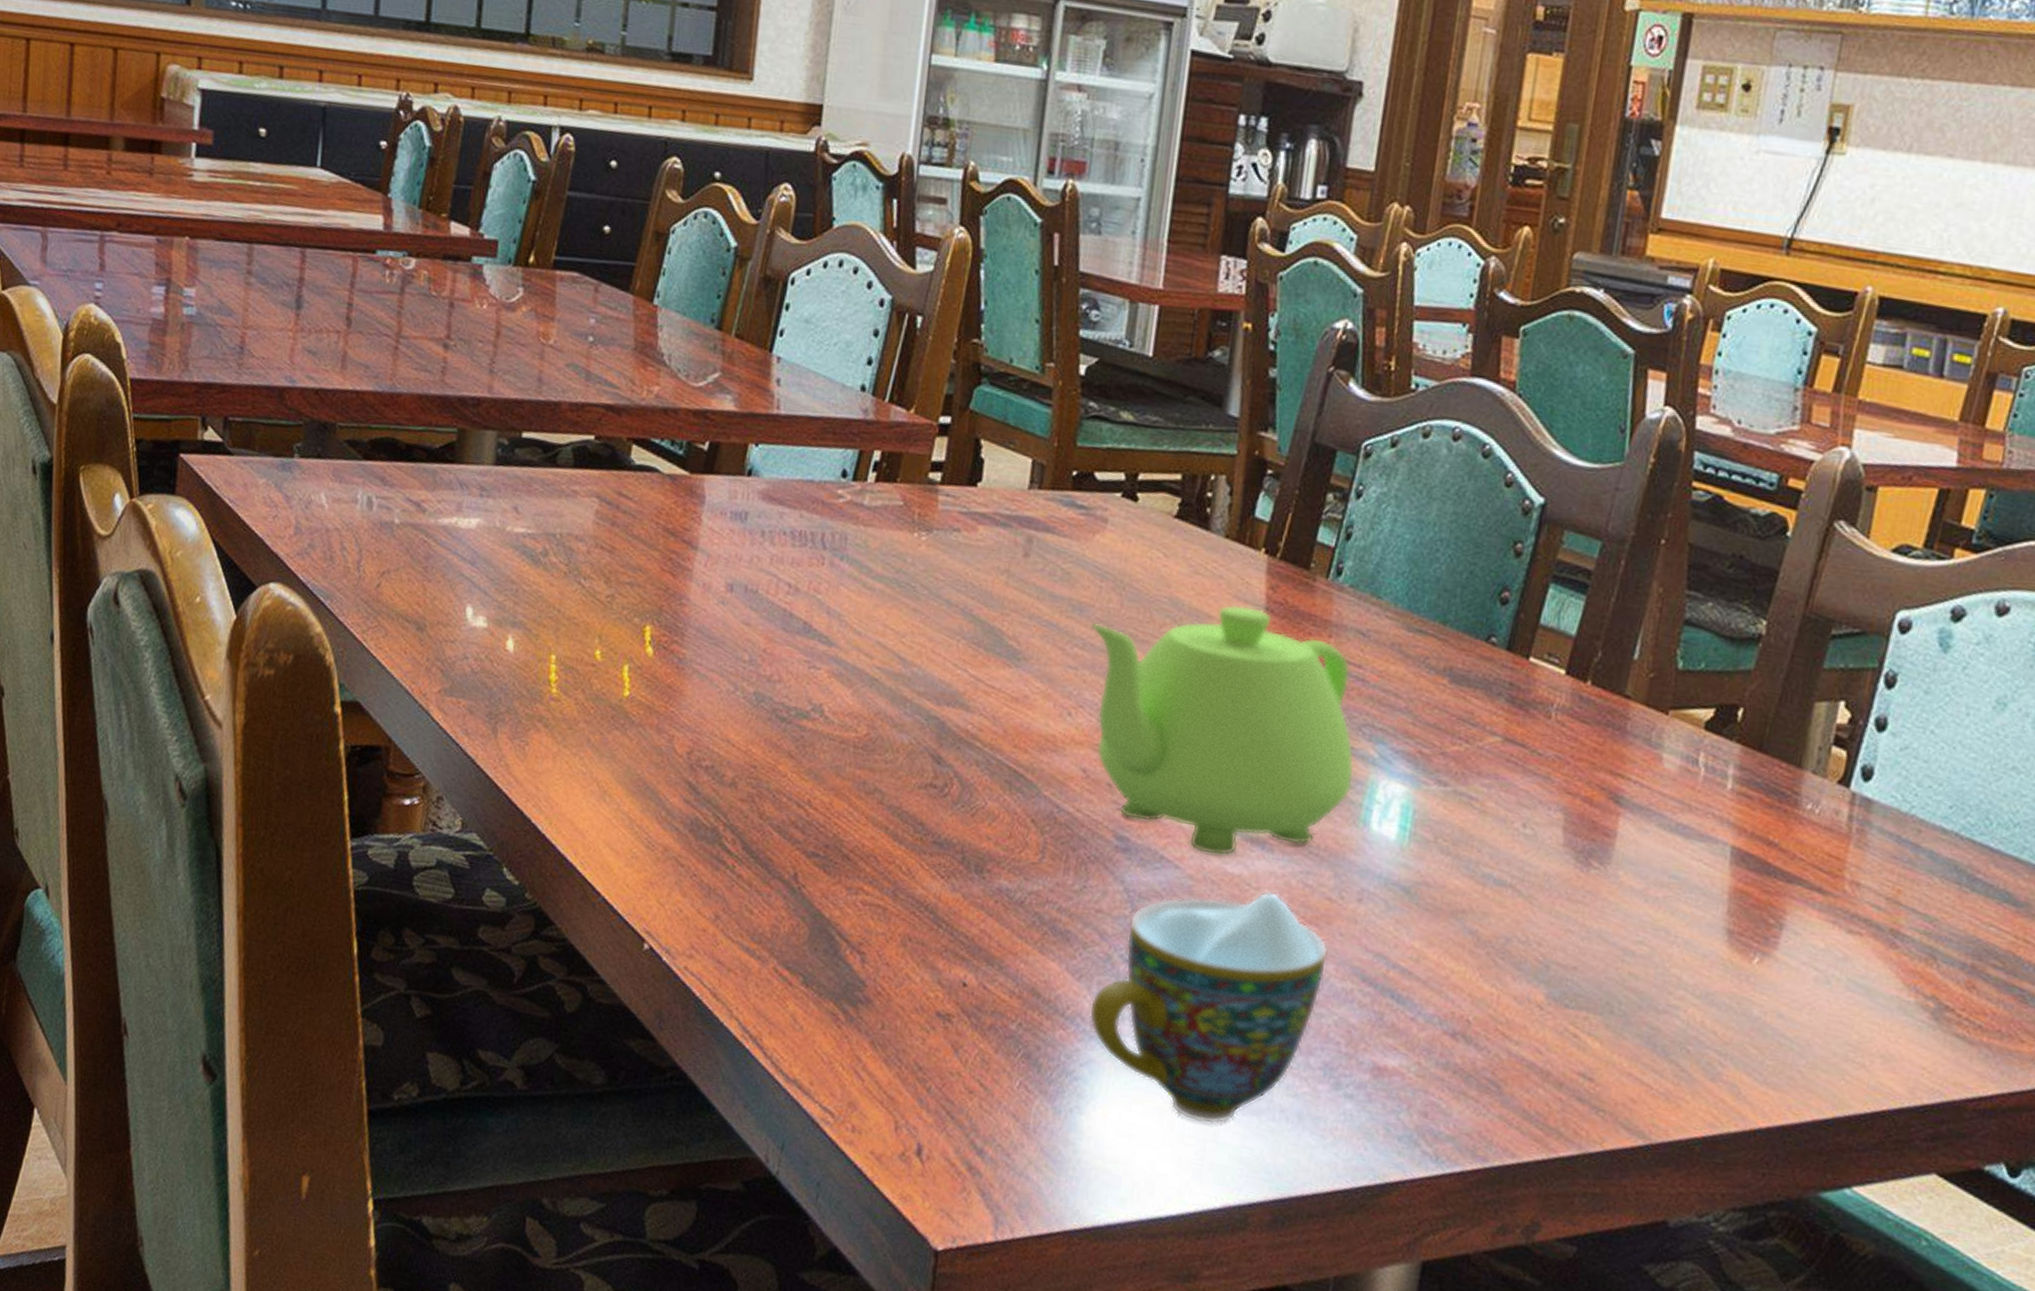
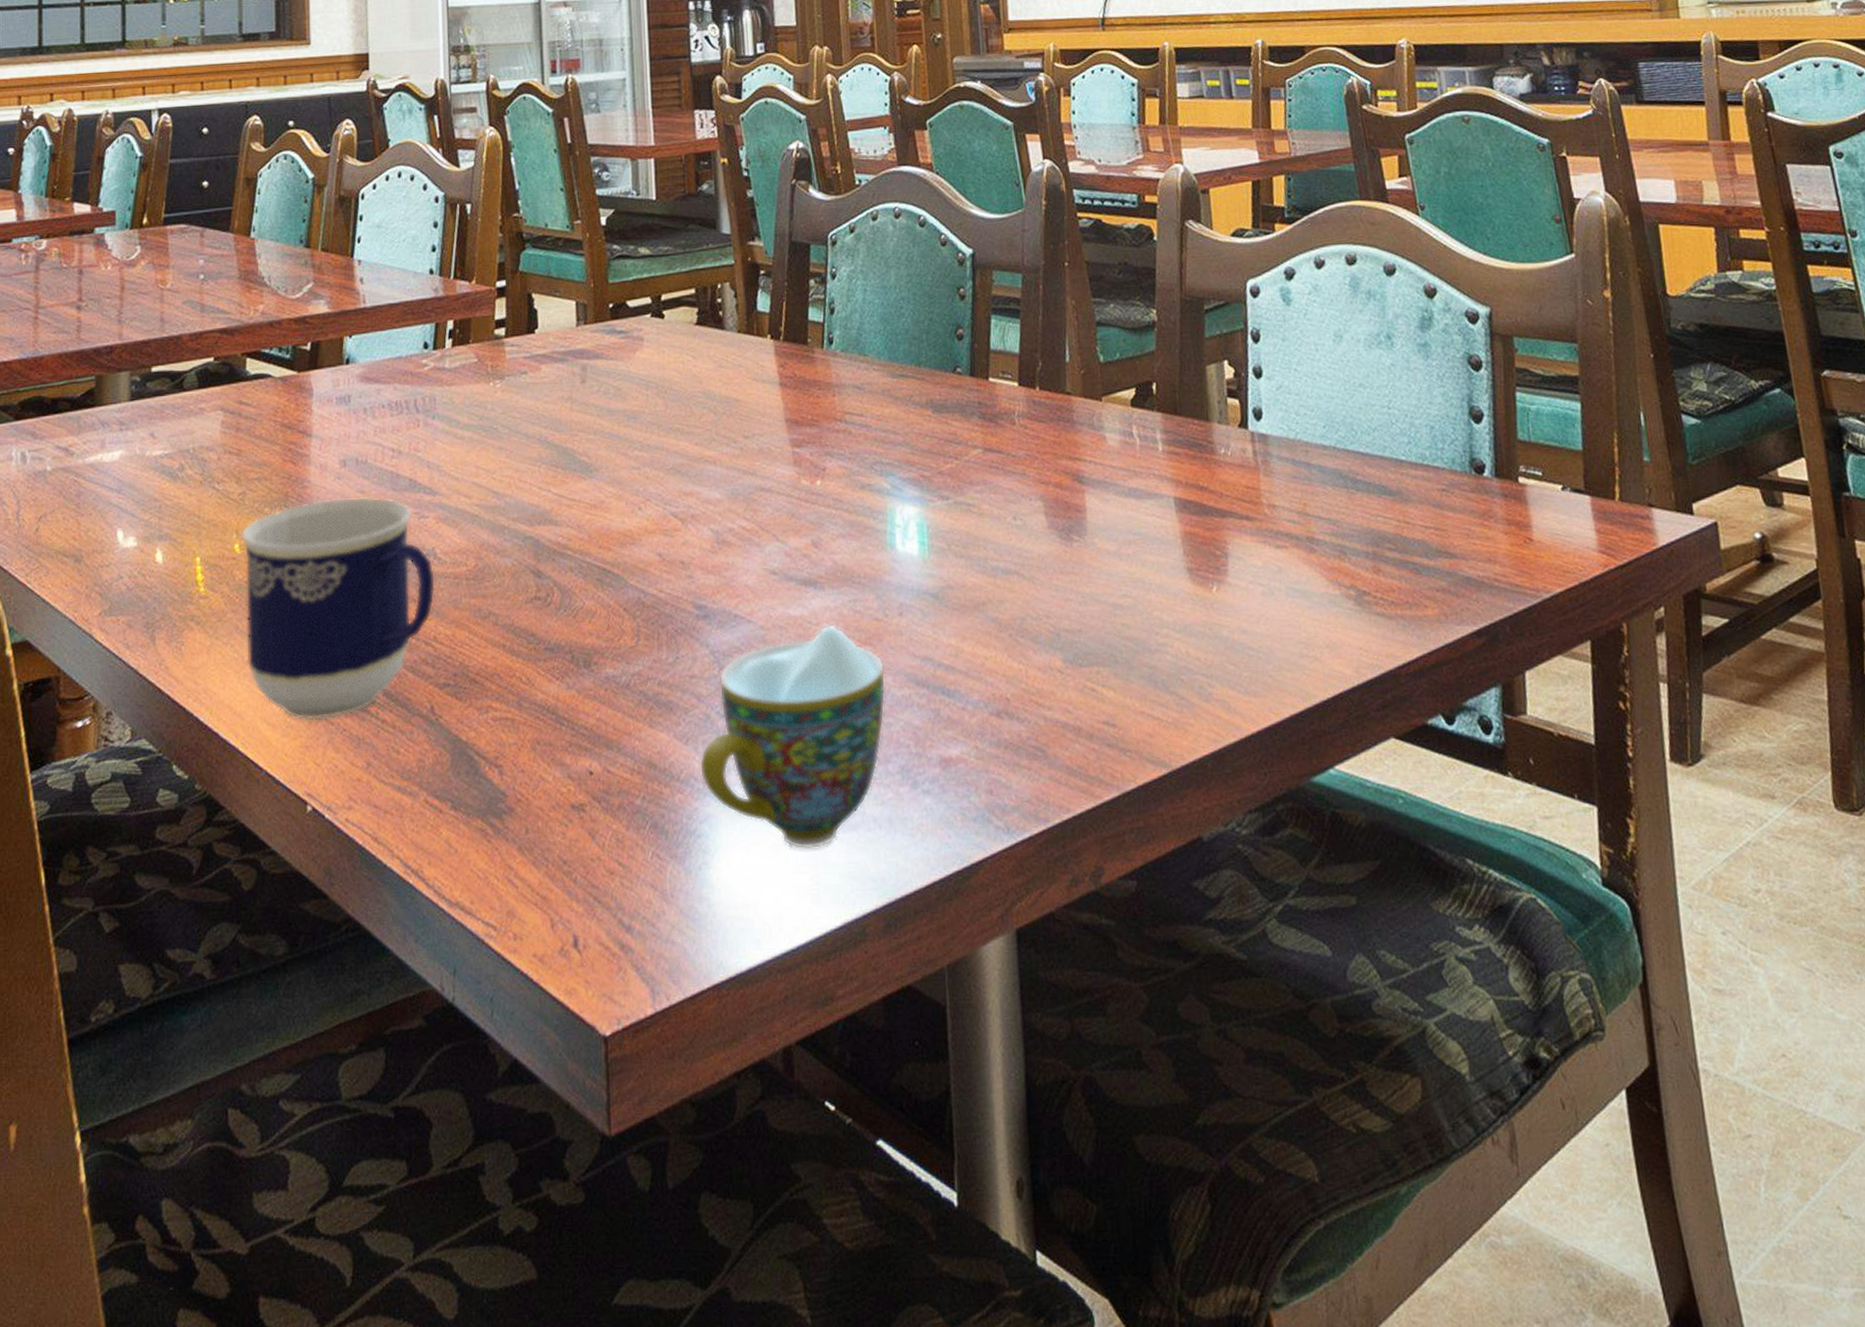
cup: none [595,621,819,861] -> present [240,496,436,720]
teapot: present [1091,604,1355,856] -> none [644,384,876,605]

